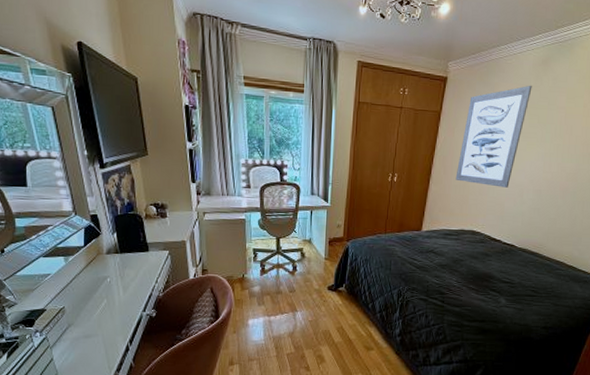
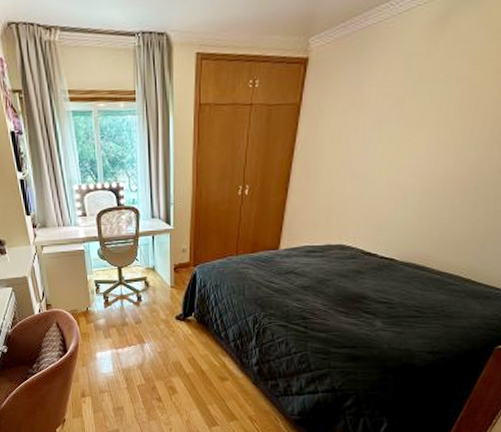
wall art: present [455,85,532,188] -> none [320,52,423,190]

